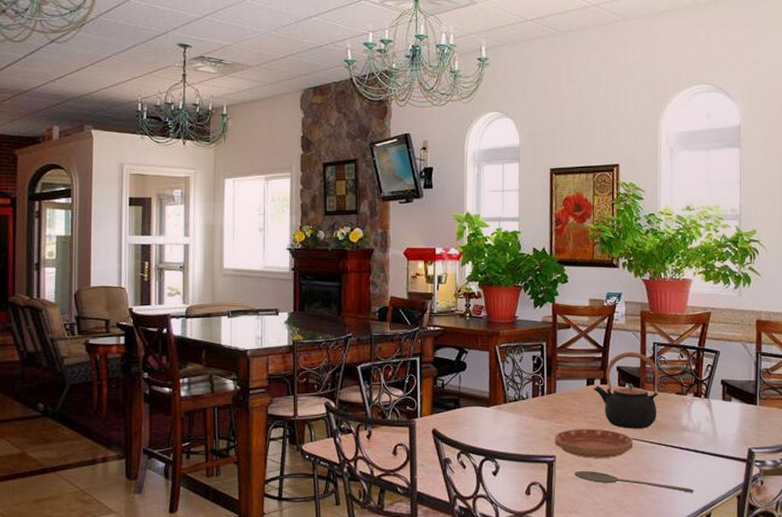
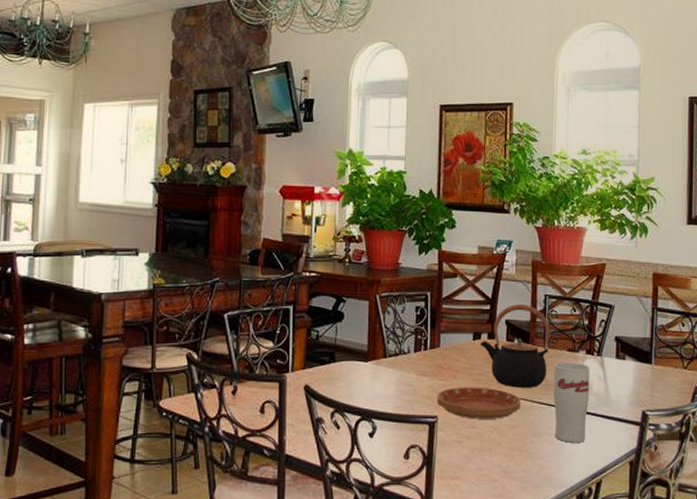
wooden spoon: present [574,470,694,493] -> none [457,432,584,458]
cup: none [663,404,698,479] -> present [553,362,590,443]

